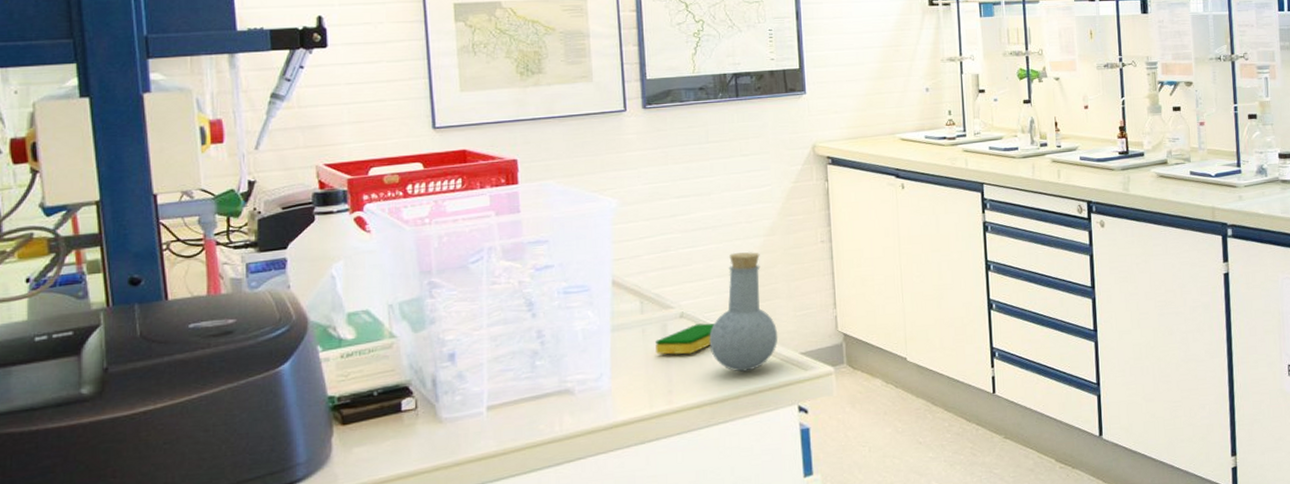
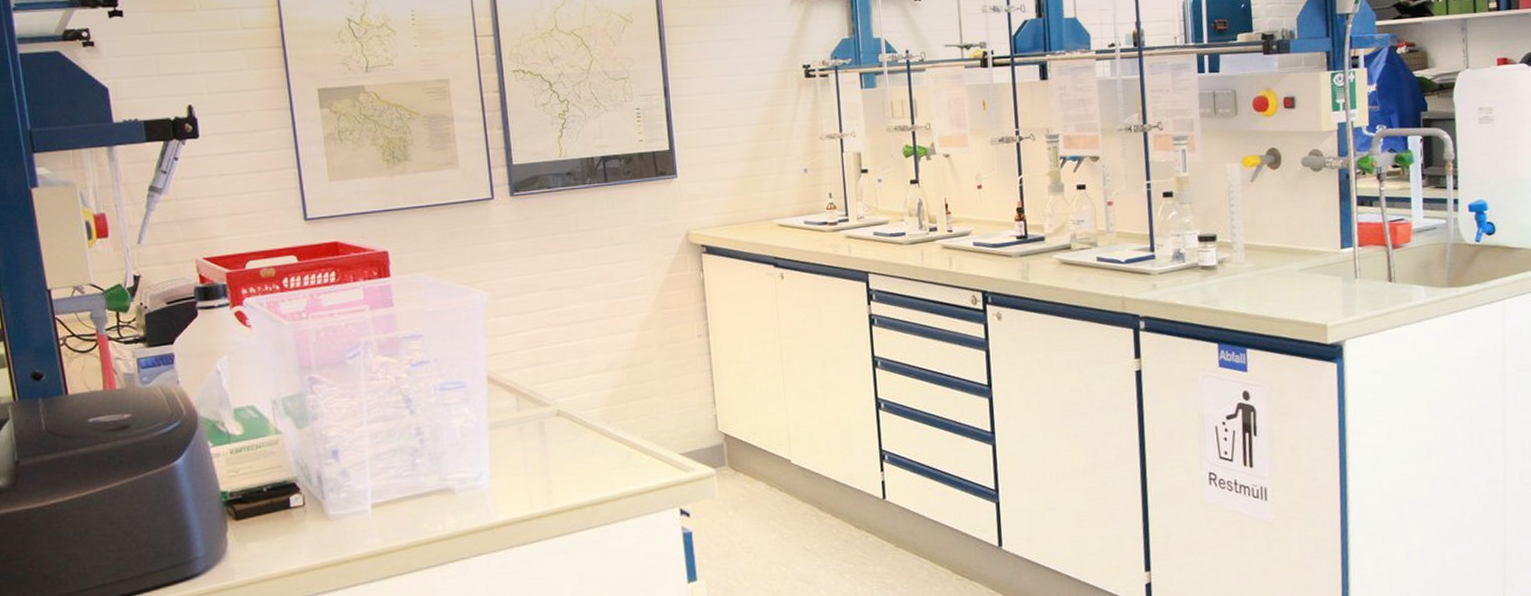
dish sponge: present [656,323,715,355] -> none [533,421,592,454]
flask: present [709,252,778,372] -> none [587,347,657,473]

